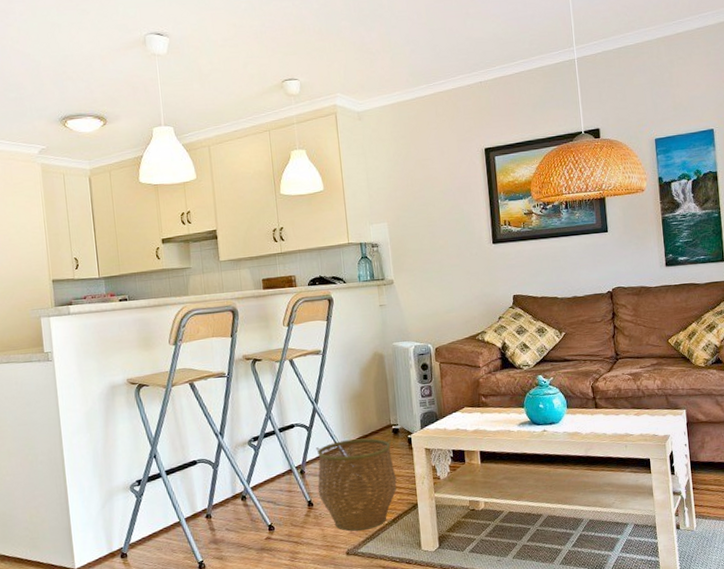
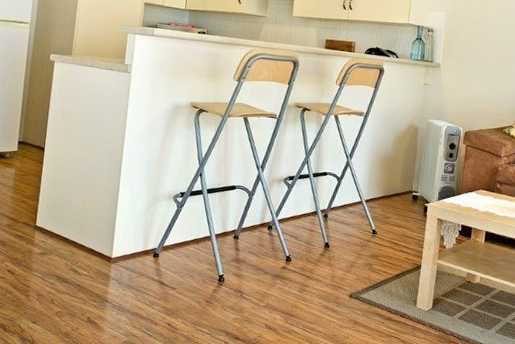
basket: present [316,438,397,531] -> none [336,195,410,279]

